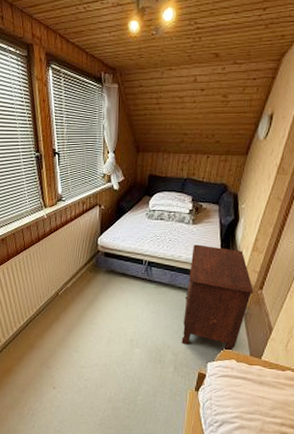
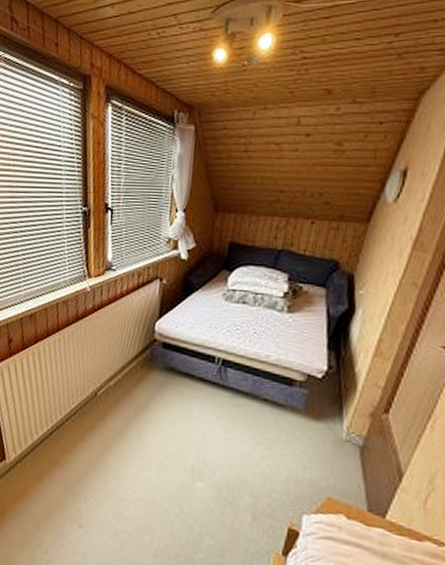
nightstand: present [181,244,253,352] -> none [265,340,374,501]

